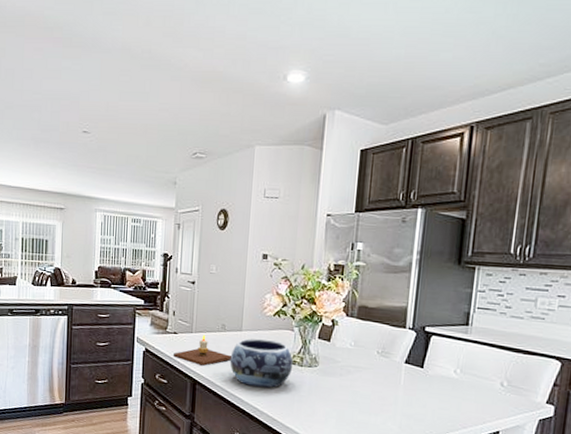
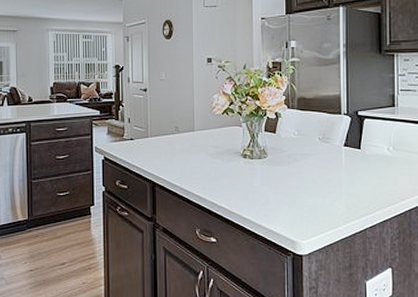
candle: present [174,334,231,366] -> none [132,138,187,168]
decorative bowl: present [230,338,293,389] -> none [185,136,243,183]

